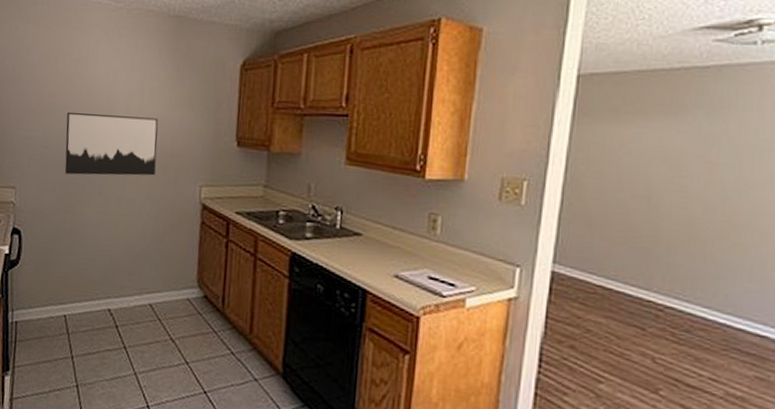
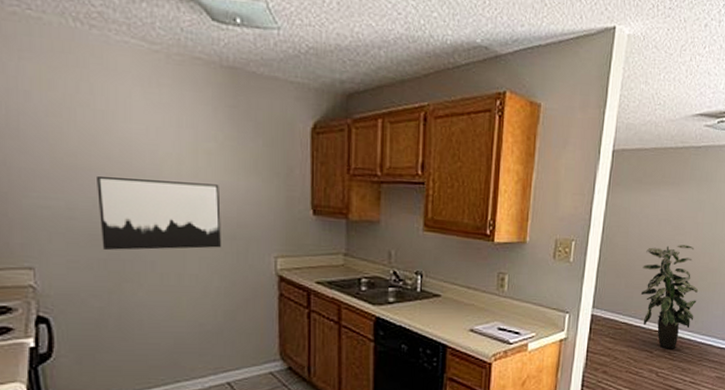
indoor plant: none [623,190,717,329] -> present [640,245,699,349]

